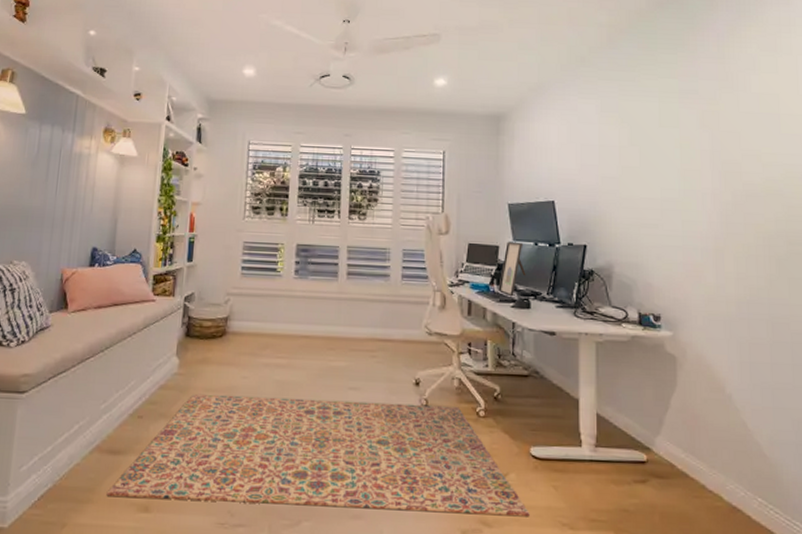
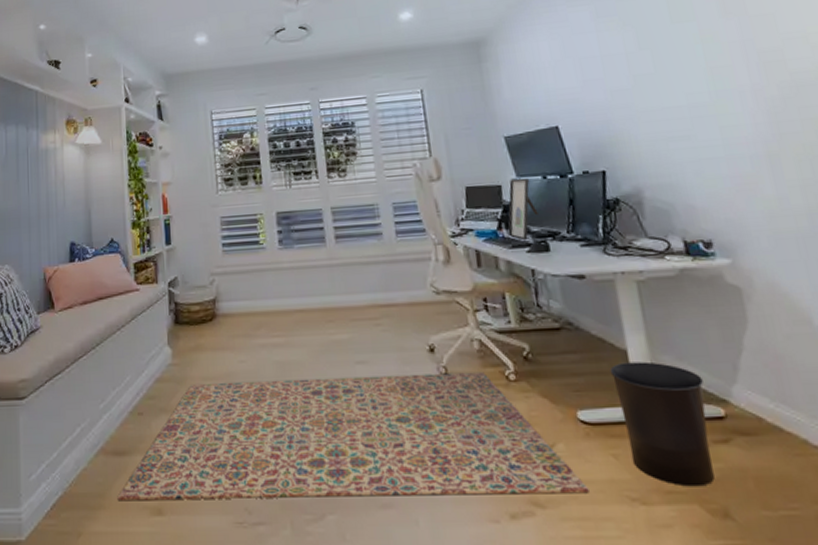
waste bin: none [563,409,634,518] -> present [610,361,715,487]

